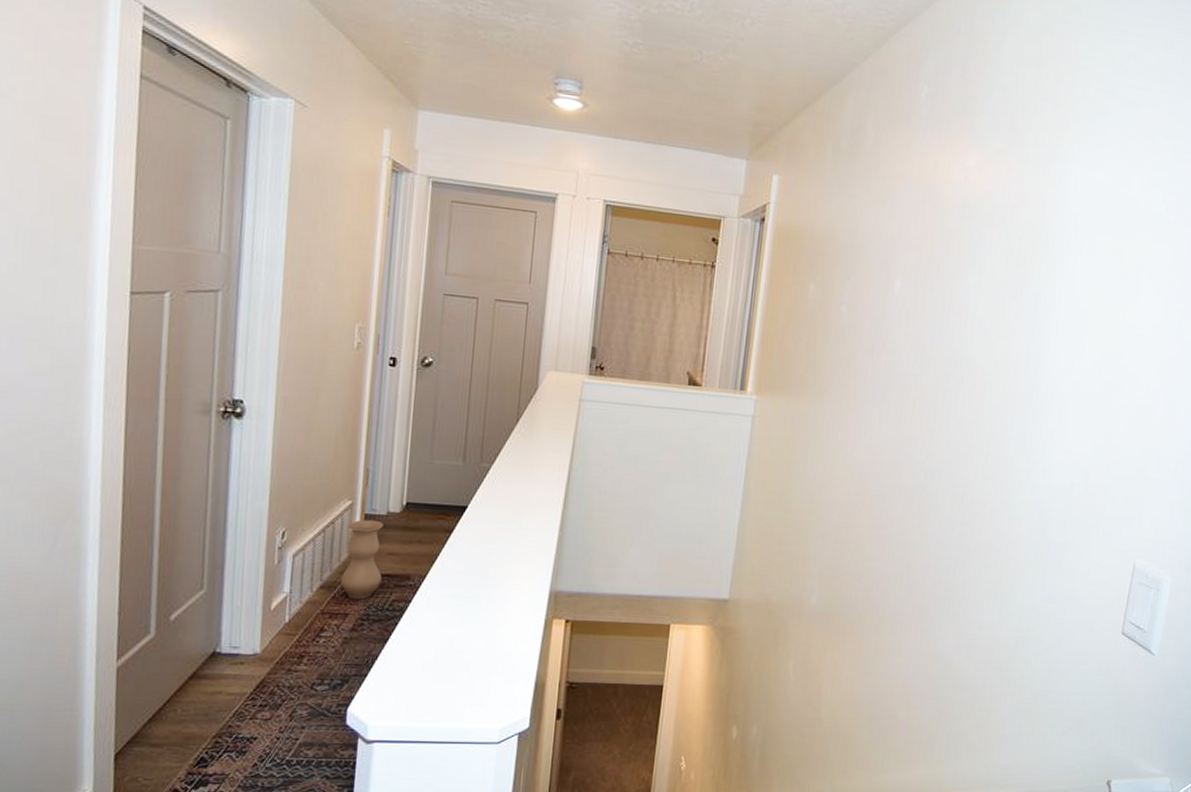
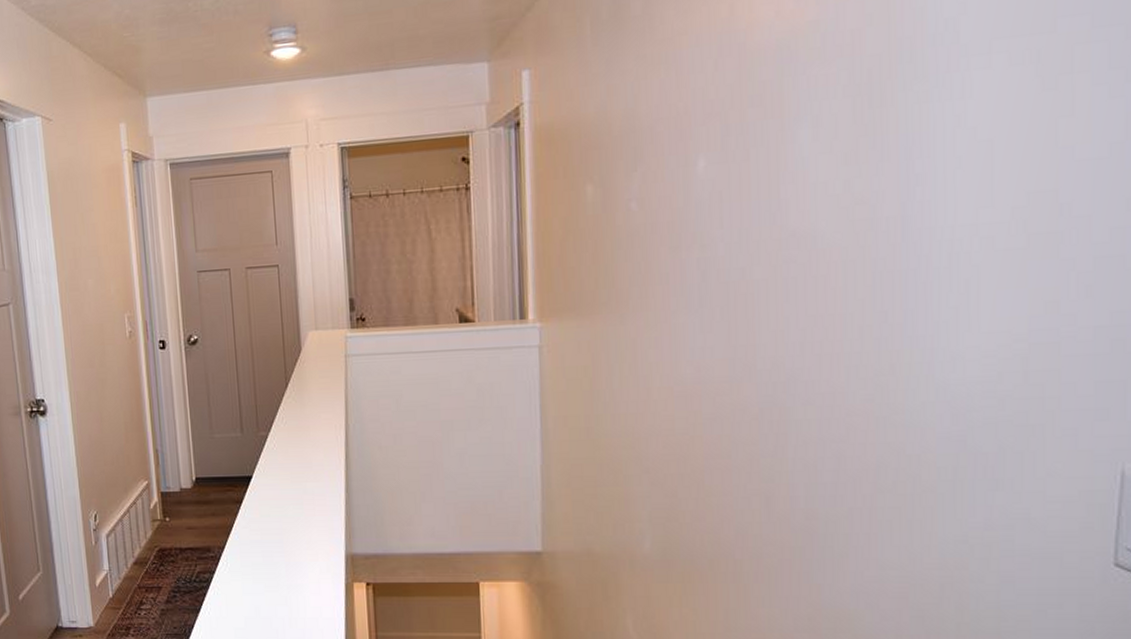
vase: present [340,519,383,600] -> none [147,497,186,573]

